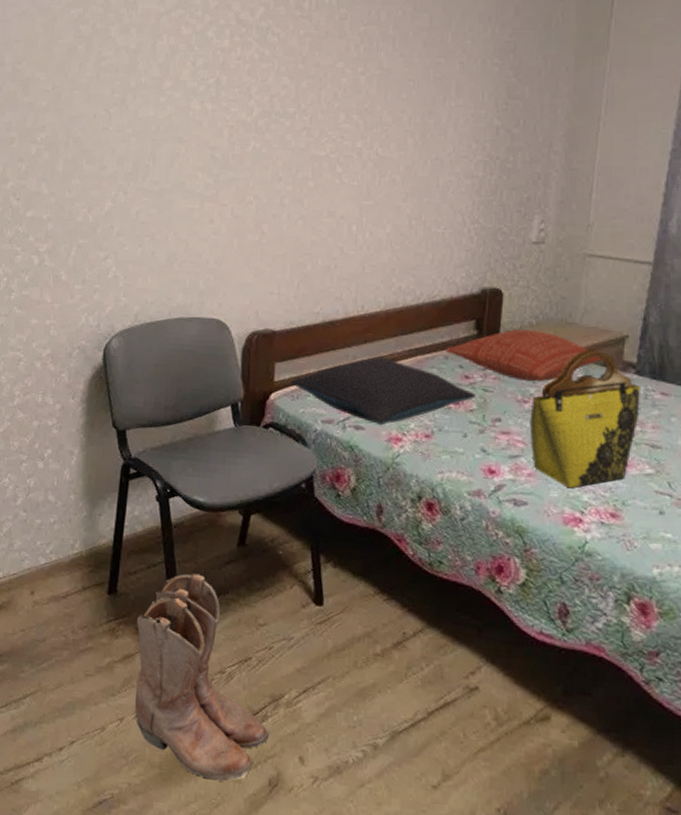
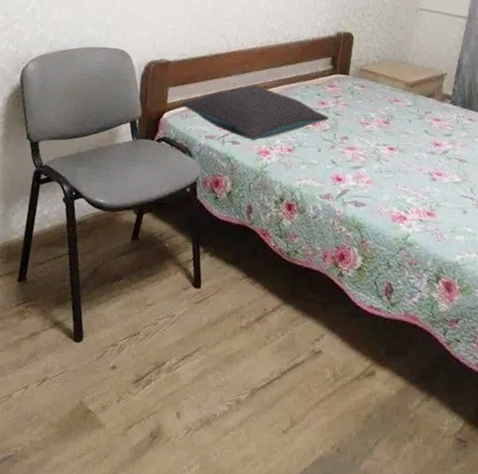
boots: present [135,573,270,782] -> none [38,263,153,436]
pillow: present [445,329,603,382] -> none [307,66,427,108]
tote bag: present [529,349,640,489] -> none [369,83,454,193]

